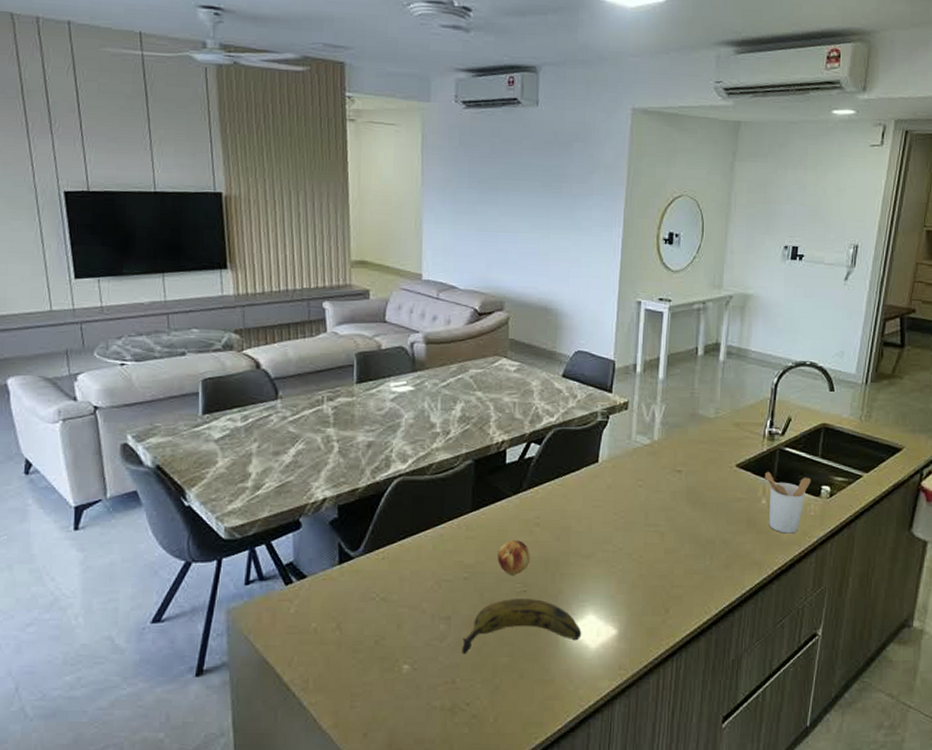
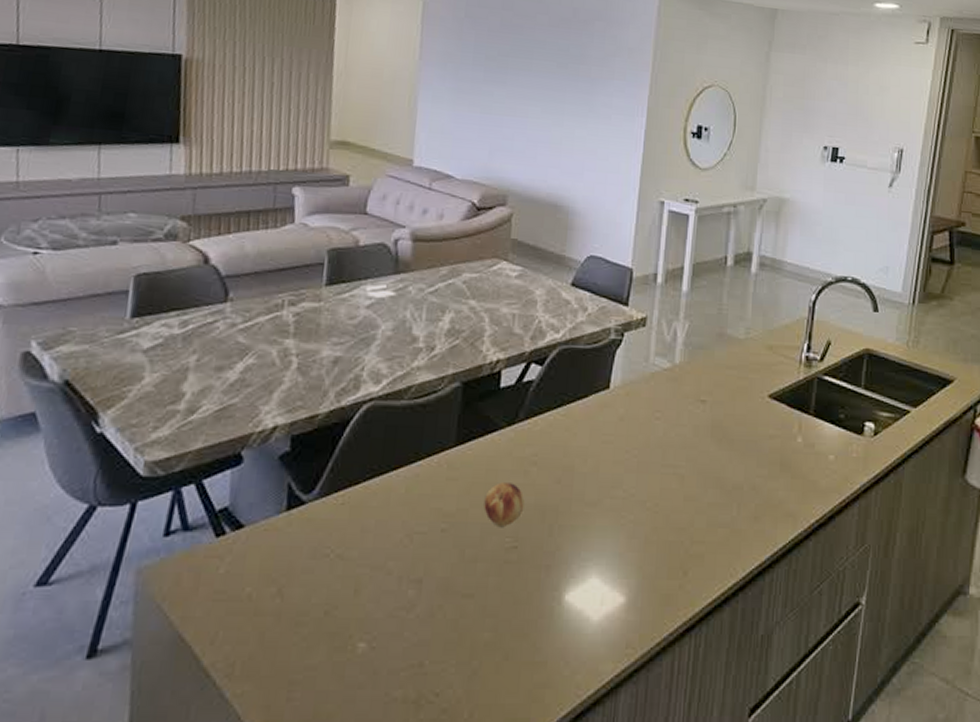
banana: present [462,598,582,655] -> none [433,555,583,629]
utensil holder: present [764,471,811,534] -> none [800,403,853,479]

